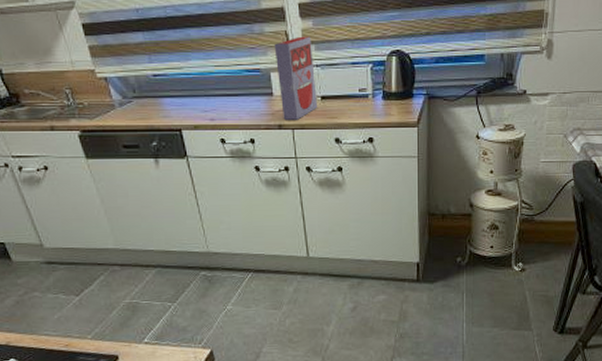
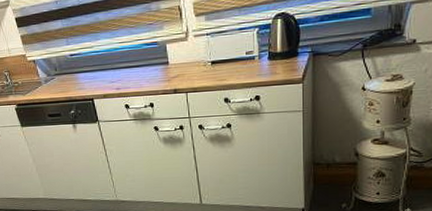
cereal box: present [274,36,318,120] -> none [169,8,209,85]

